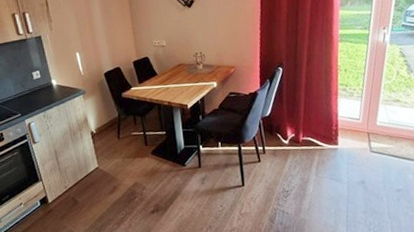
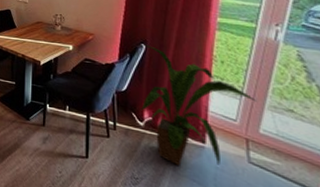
house plant: none [281,68,373,170] -> present [141,45,256,165]

